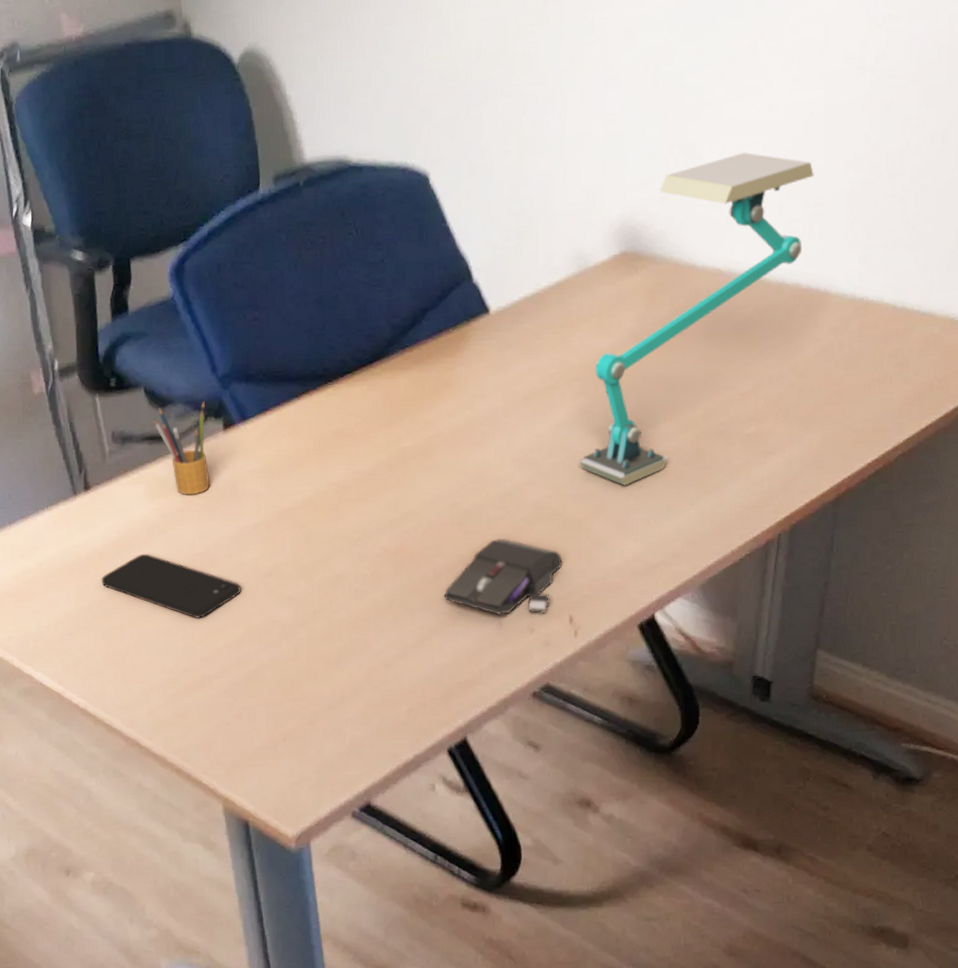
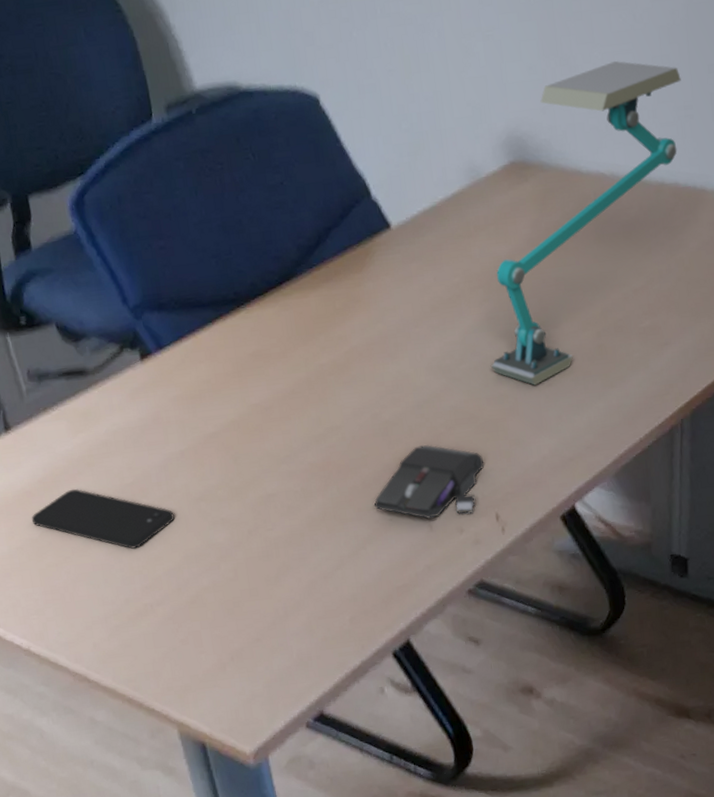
pencil box: present [154,401,211,495] -> none [69,332,133,428]

